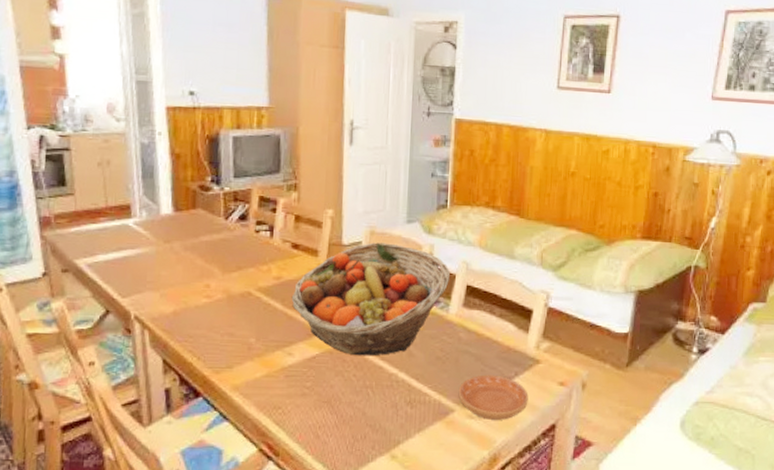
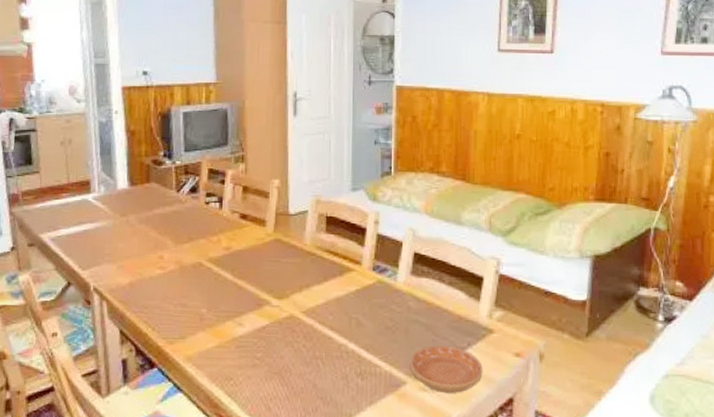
fruit basket: present [291,242,451,356] -> none [240,211,397,326]

